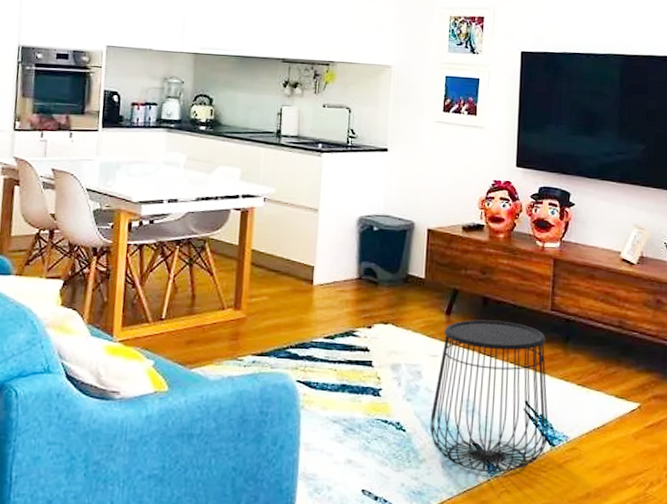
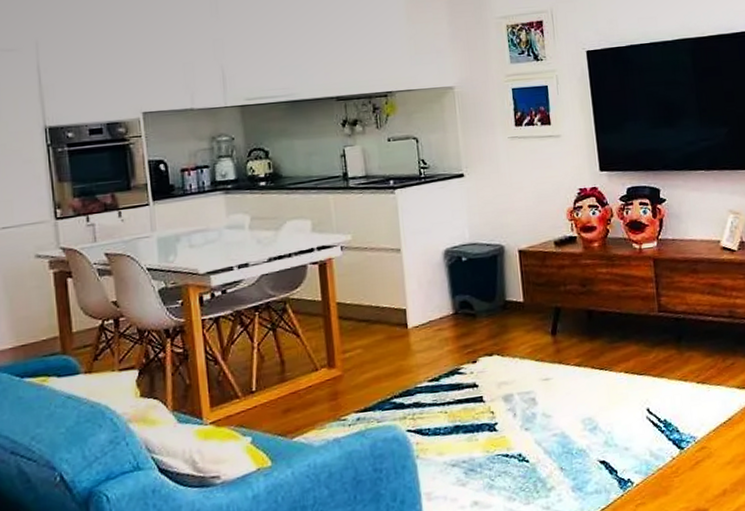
side table: present [429,319,548,473] -> none [552,331,676,489]

